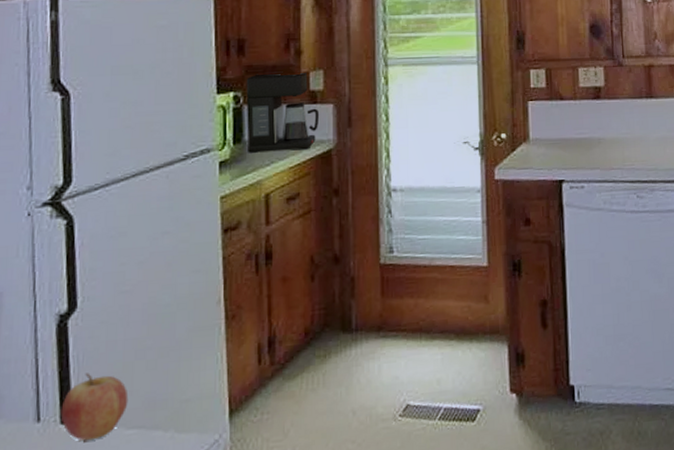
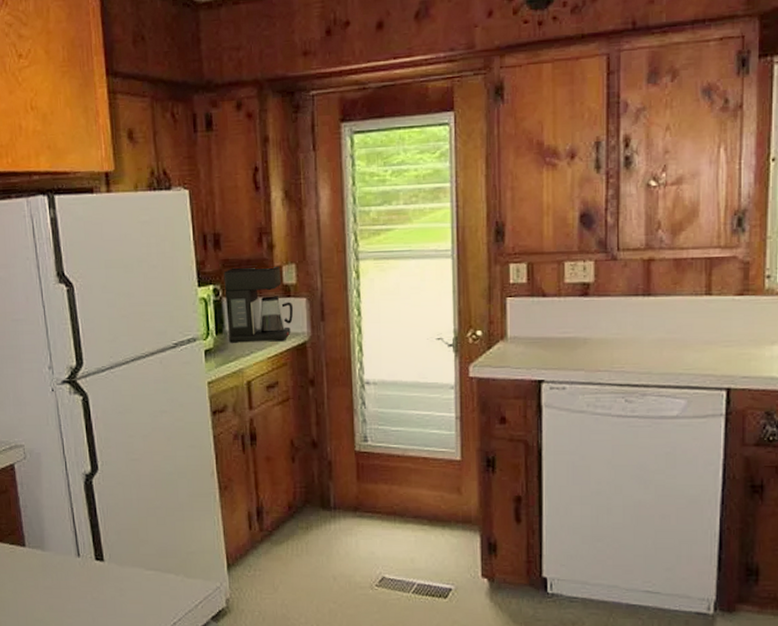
fruit: present [60,373,129,441] -> none [94,523,146,576]

